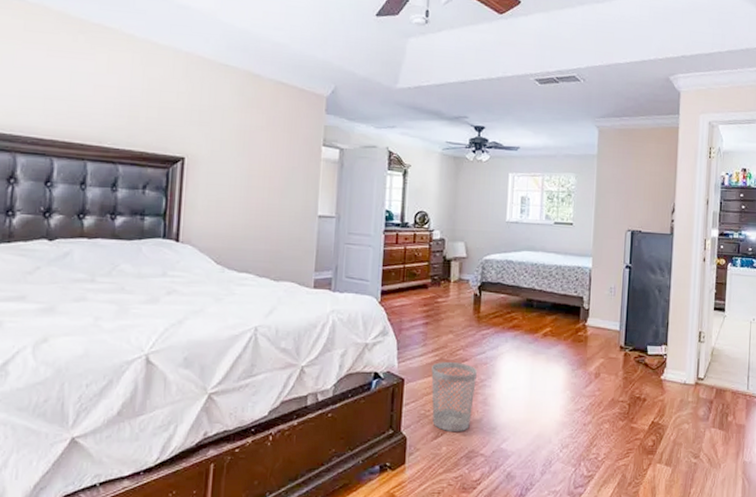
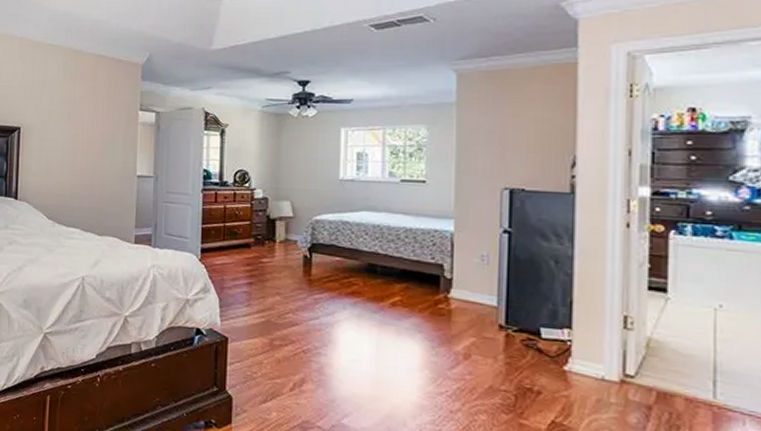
wastebasket: present [431,362,477,431] -> none [257,324,310,399]

